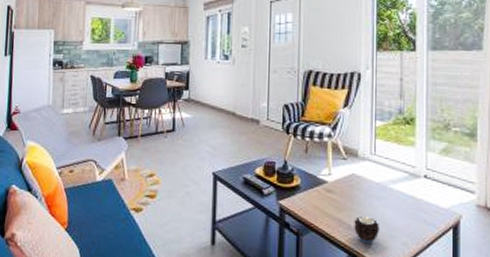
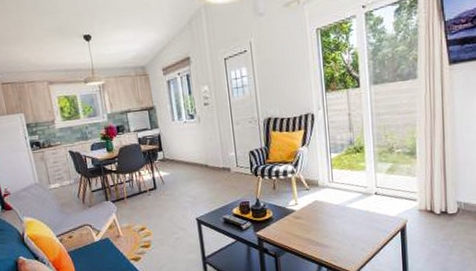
candle: present [354,215,379,244] -> none [320,232,342,254]

